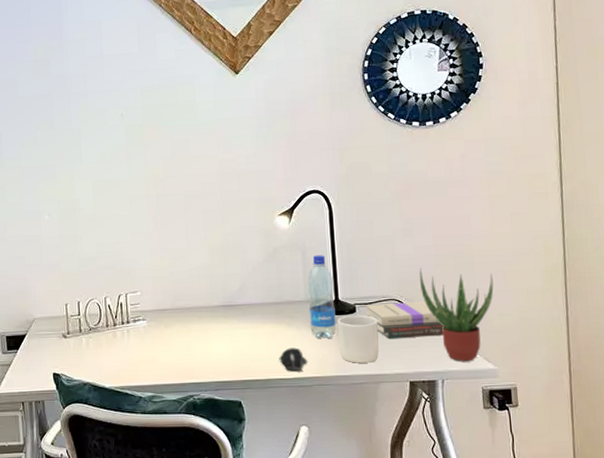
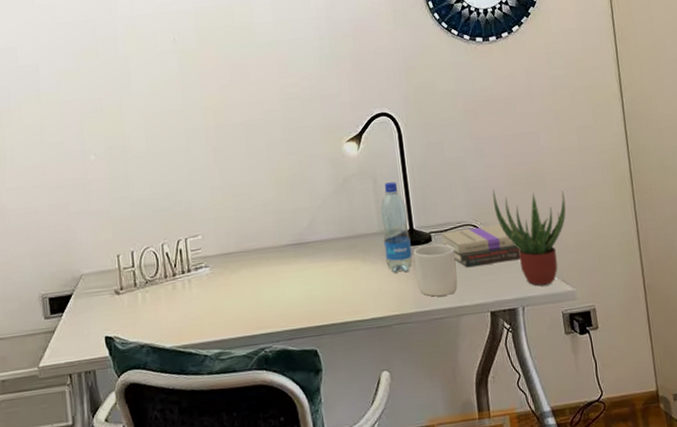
computer mouse: present [279,347,308,371] -> none [355,284,385,311]

